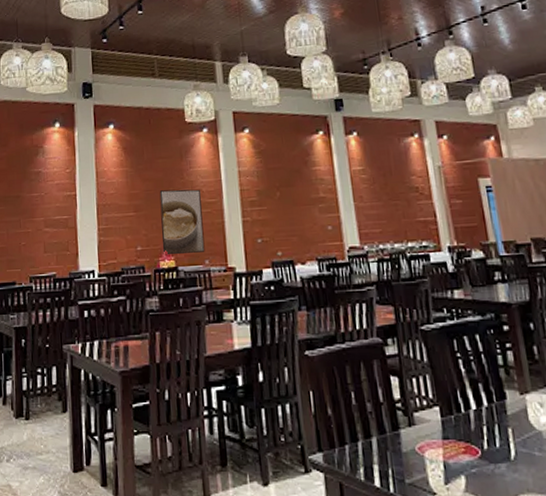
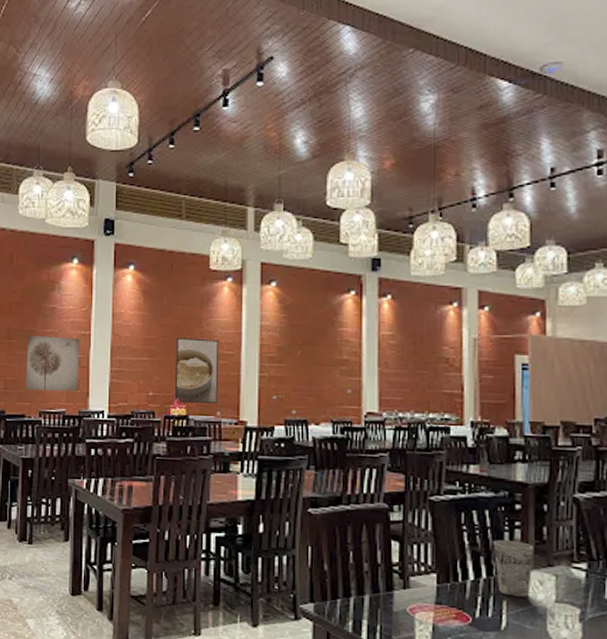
wall art: none [14,199,68,256] -> present [25,336,80,391]
cup: none [488,364,533,424] -> present [493,540,533,599]

